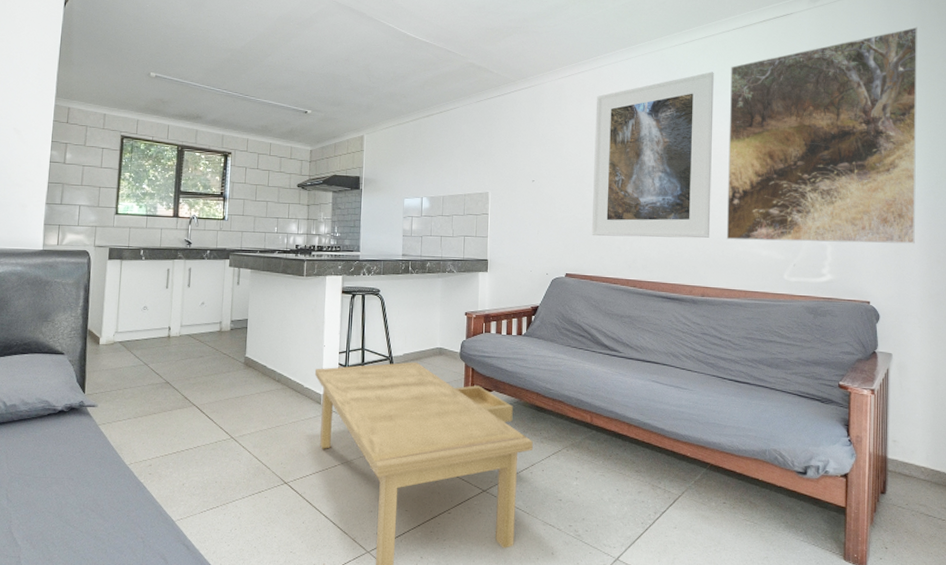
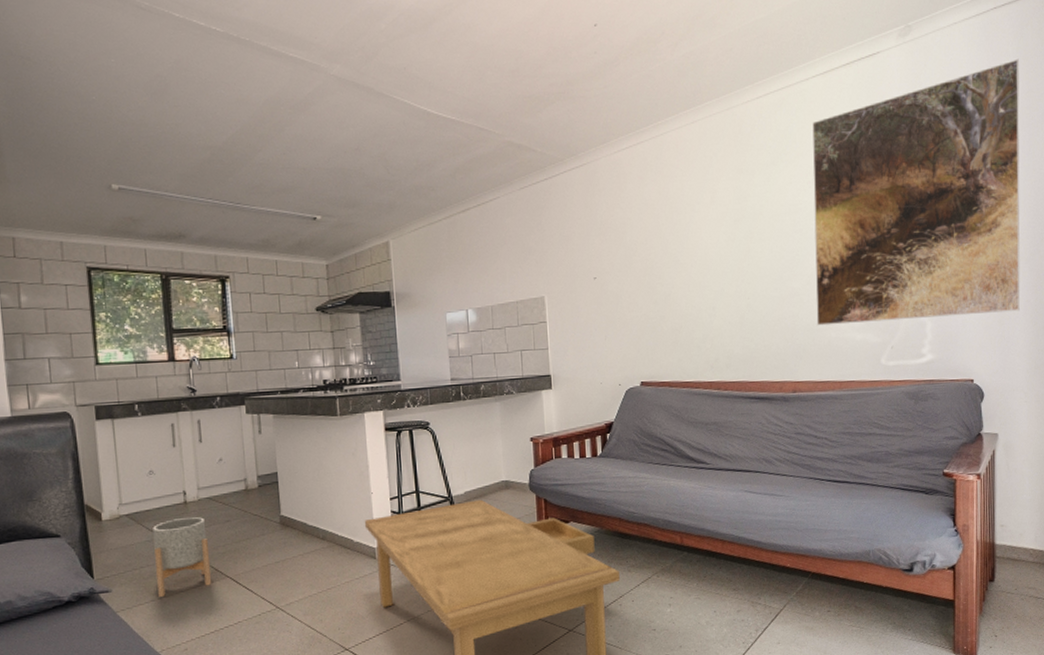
planter: none [135,350,183,416] -> present [153,517,212,597]
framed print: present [591,72,714,239] -> none [660,130,799,336]

